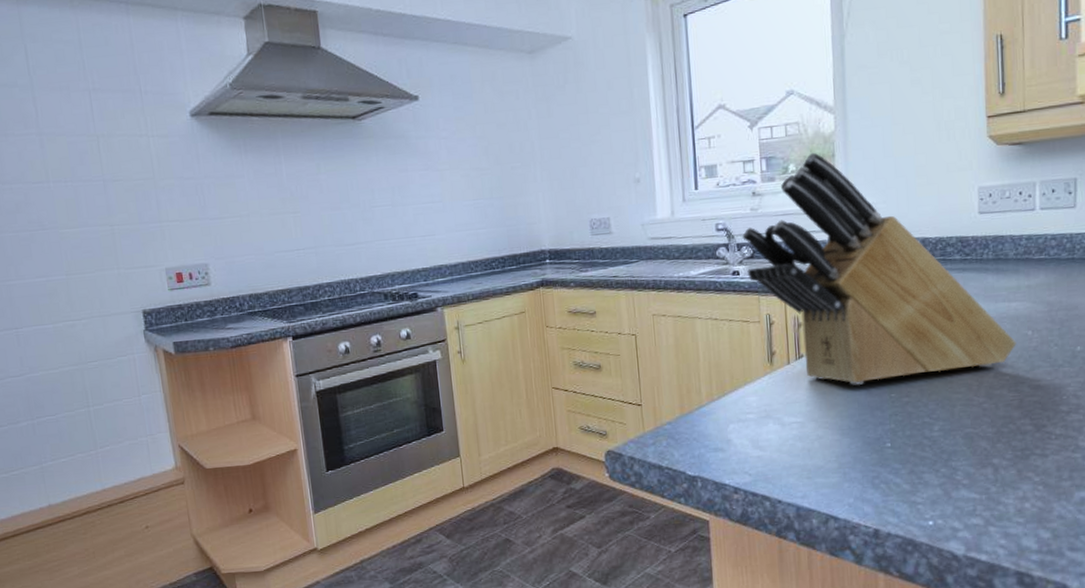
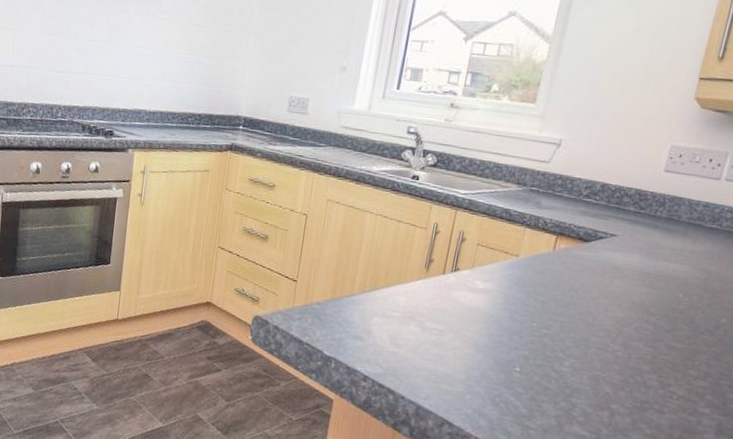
knife block: present [742,152,1017,385] -> none [426,77,666,320]

